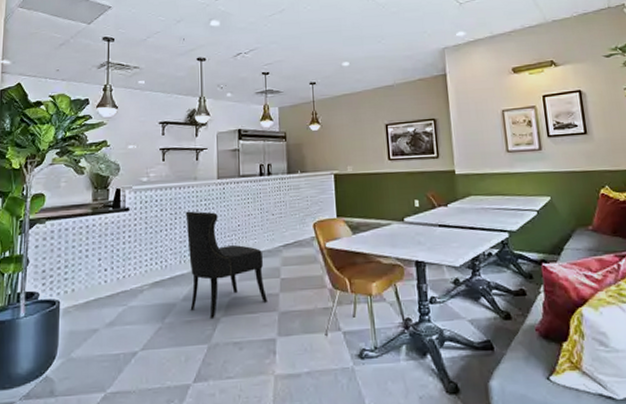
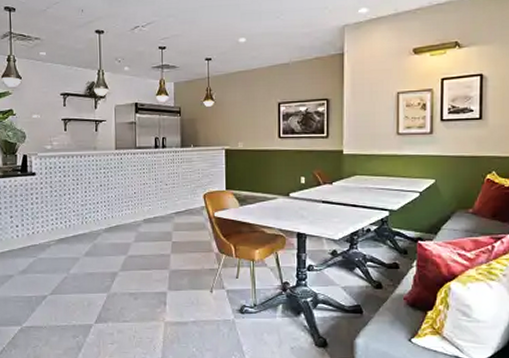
dining chair: present [185,211,267,318] -> none [86,178,159,272]

